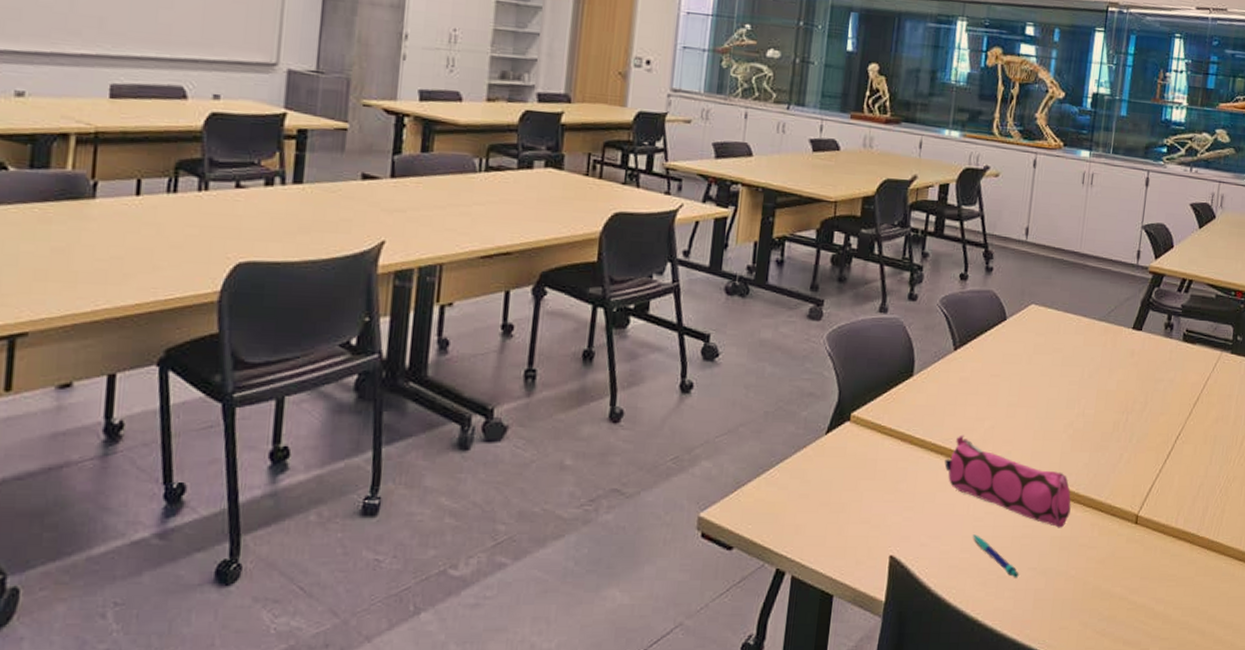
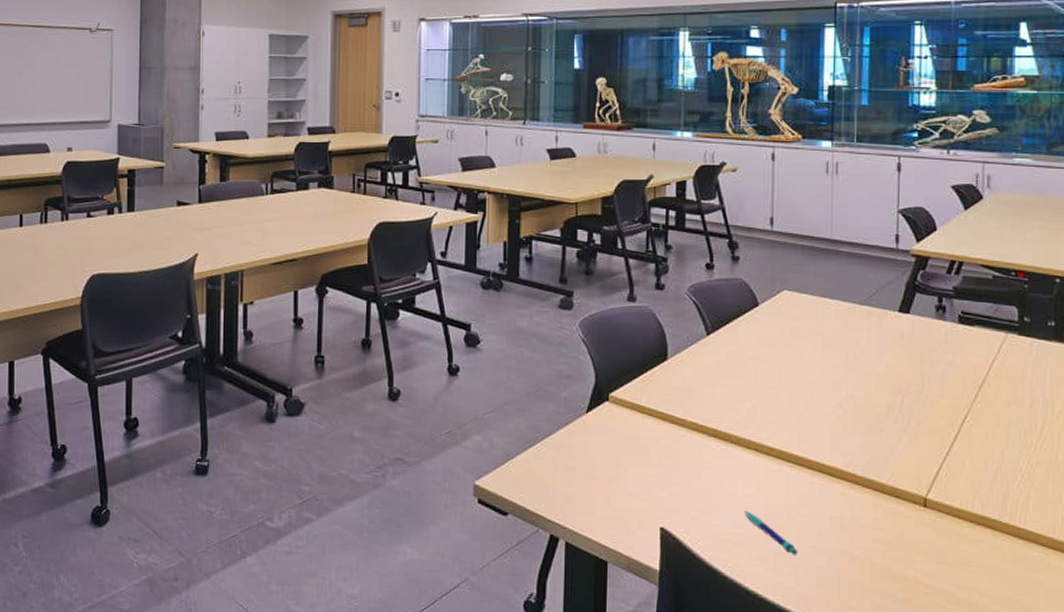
pencil case: present [944,434,1071,528] -> none [708,415,848,508]

